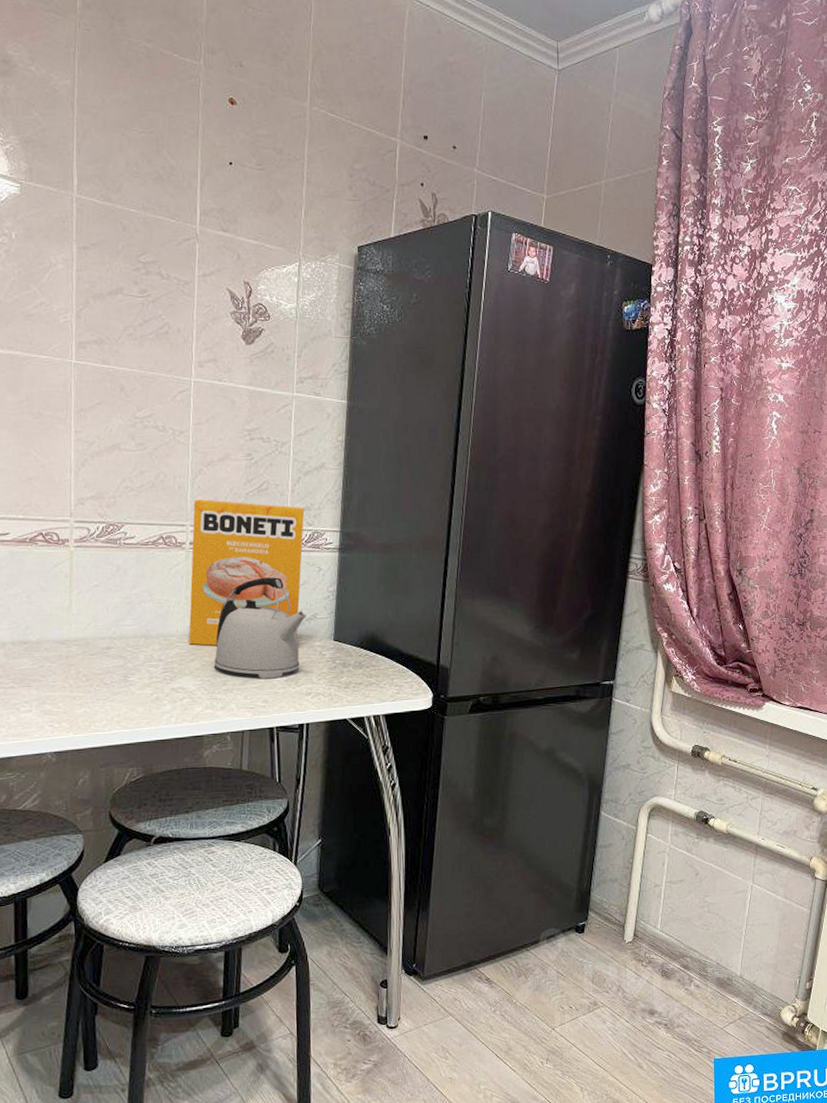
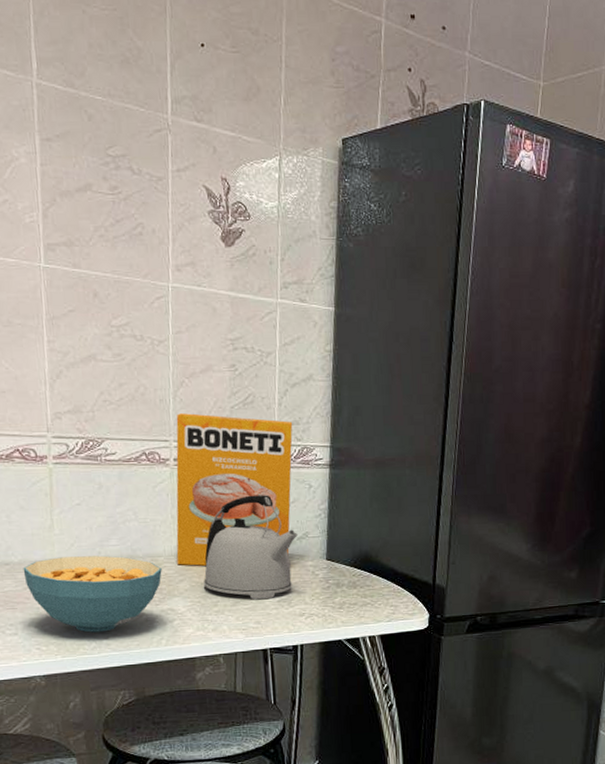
cereal bowl: none [40,635,174,710] -> present [23,555,162,633]

